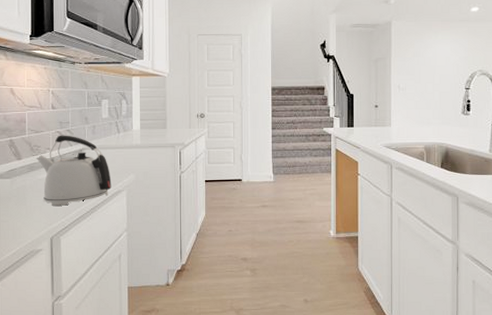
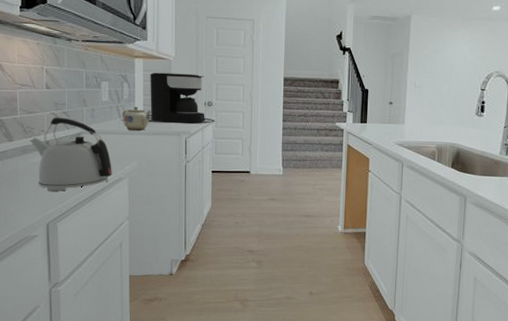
coffee maker: none [119,88,208,136] -> present [121,72,215,124]
teapot: none [120,122,149,144] -> present [122,106,152,130]

